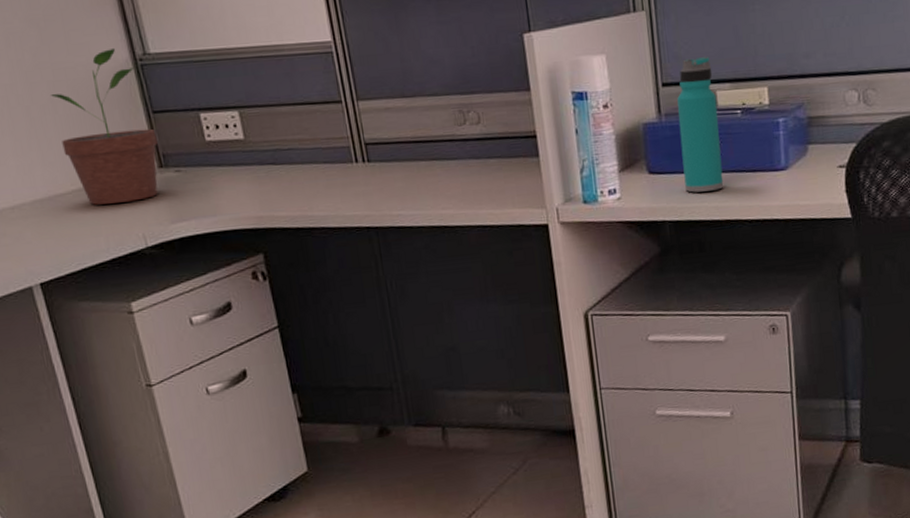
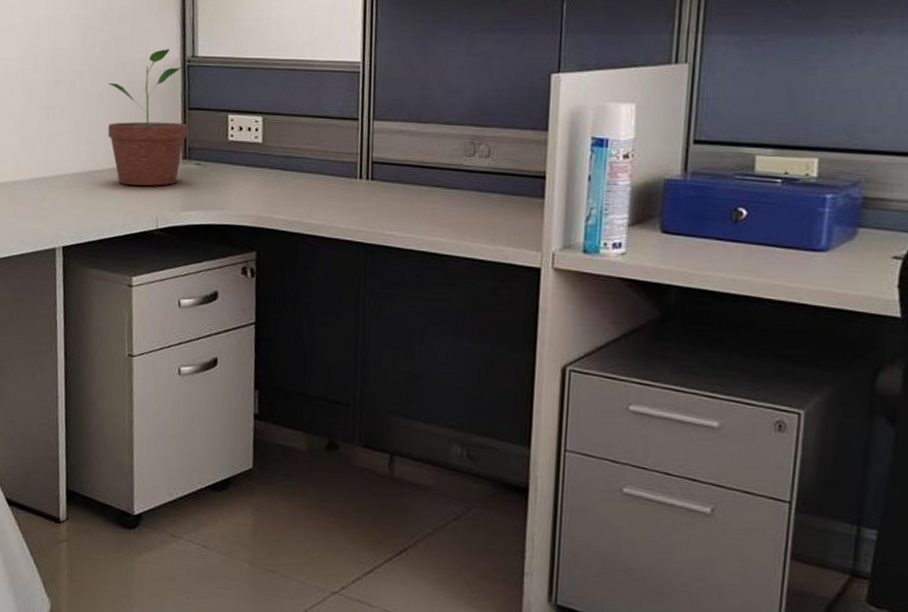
water bottle: present [677,56,724,193] -> none [701,117,755,262]

